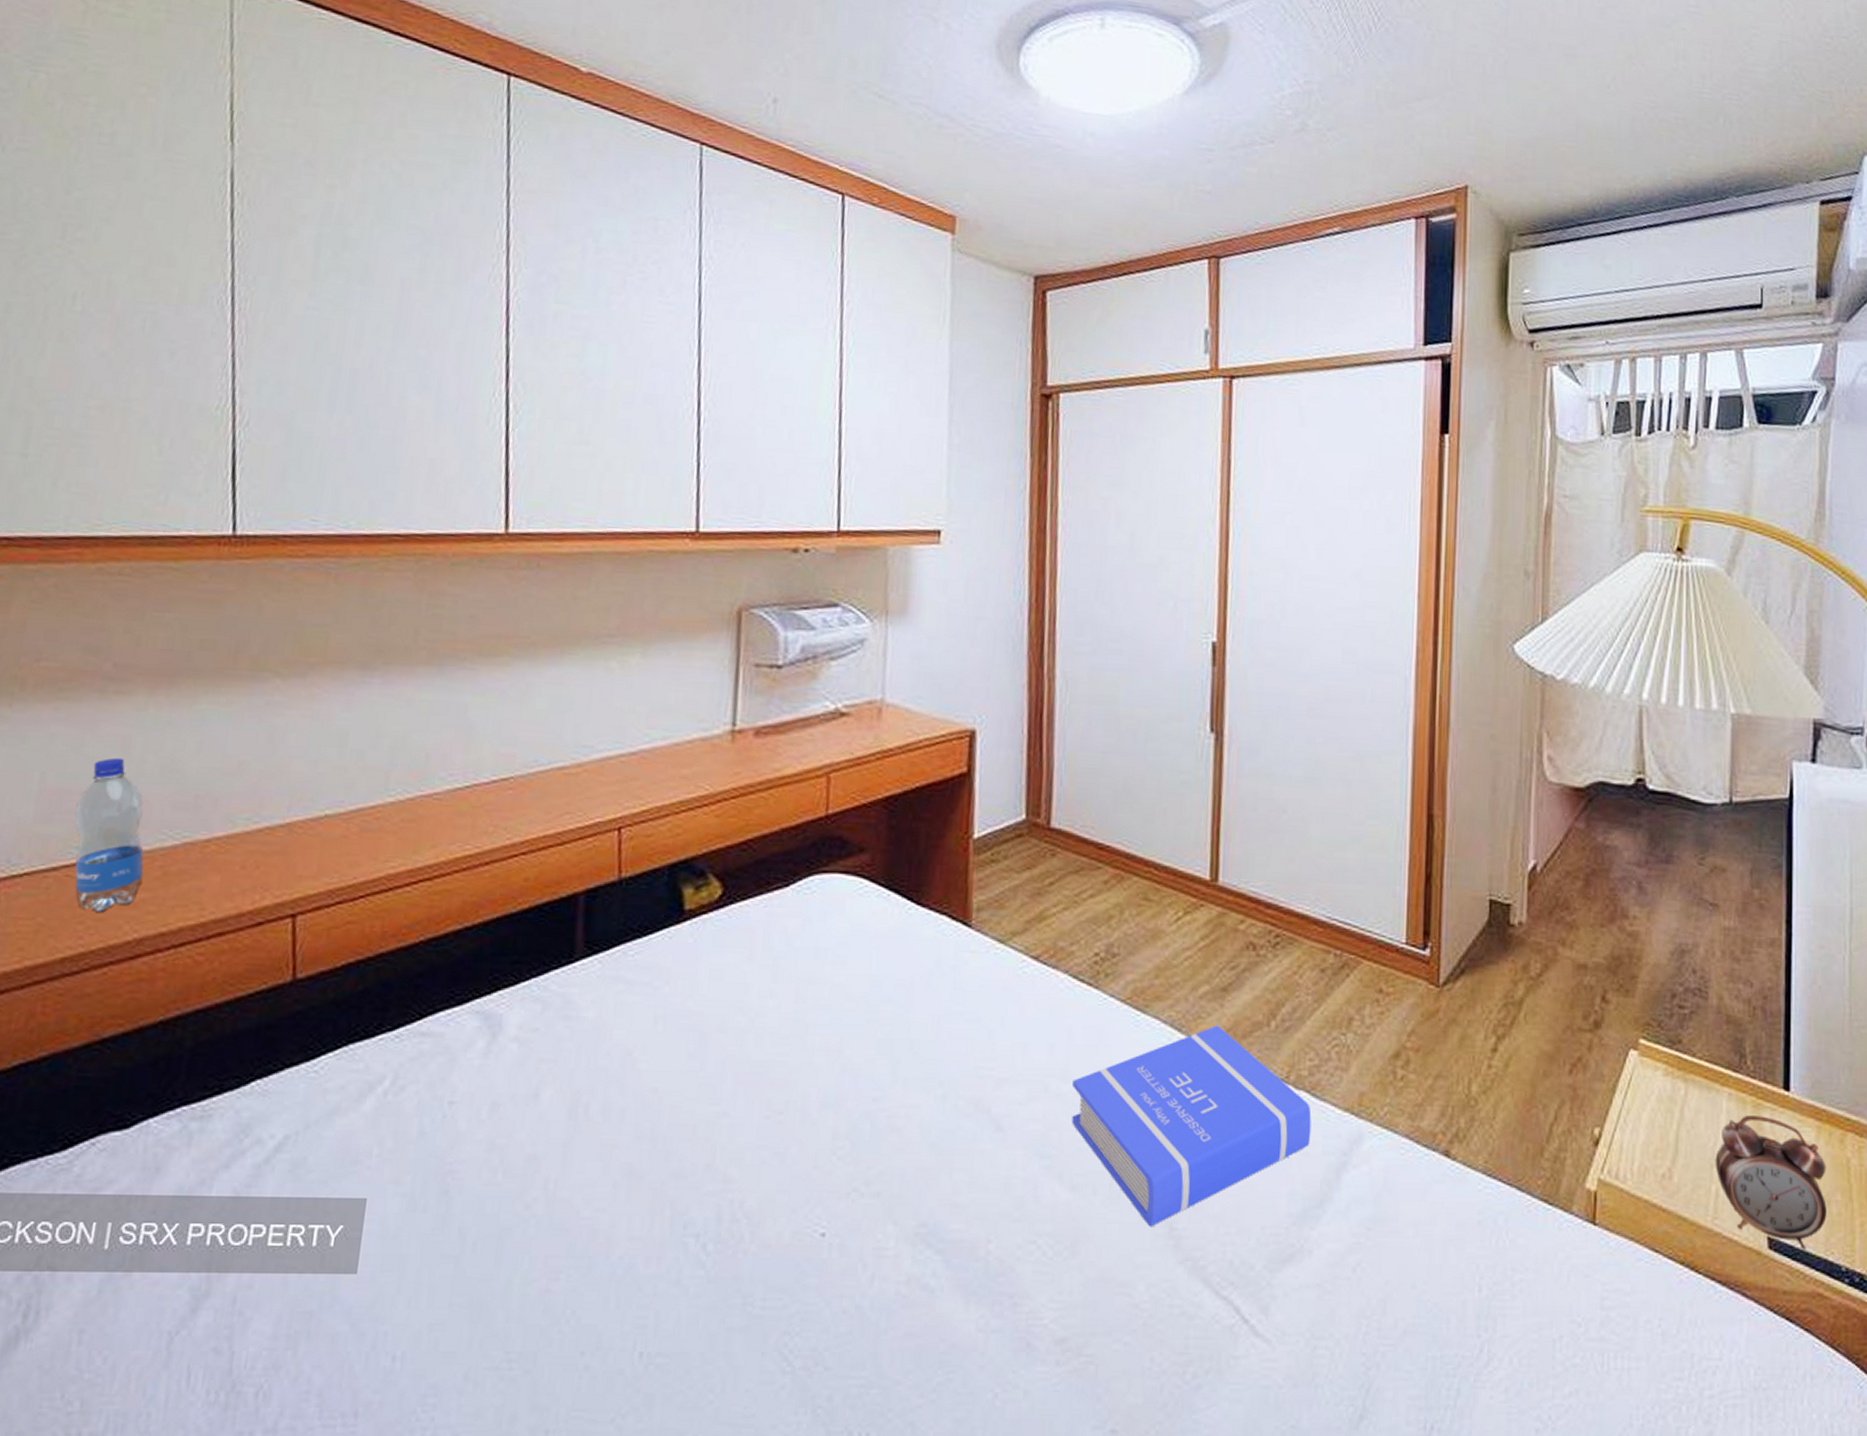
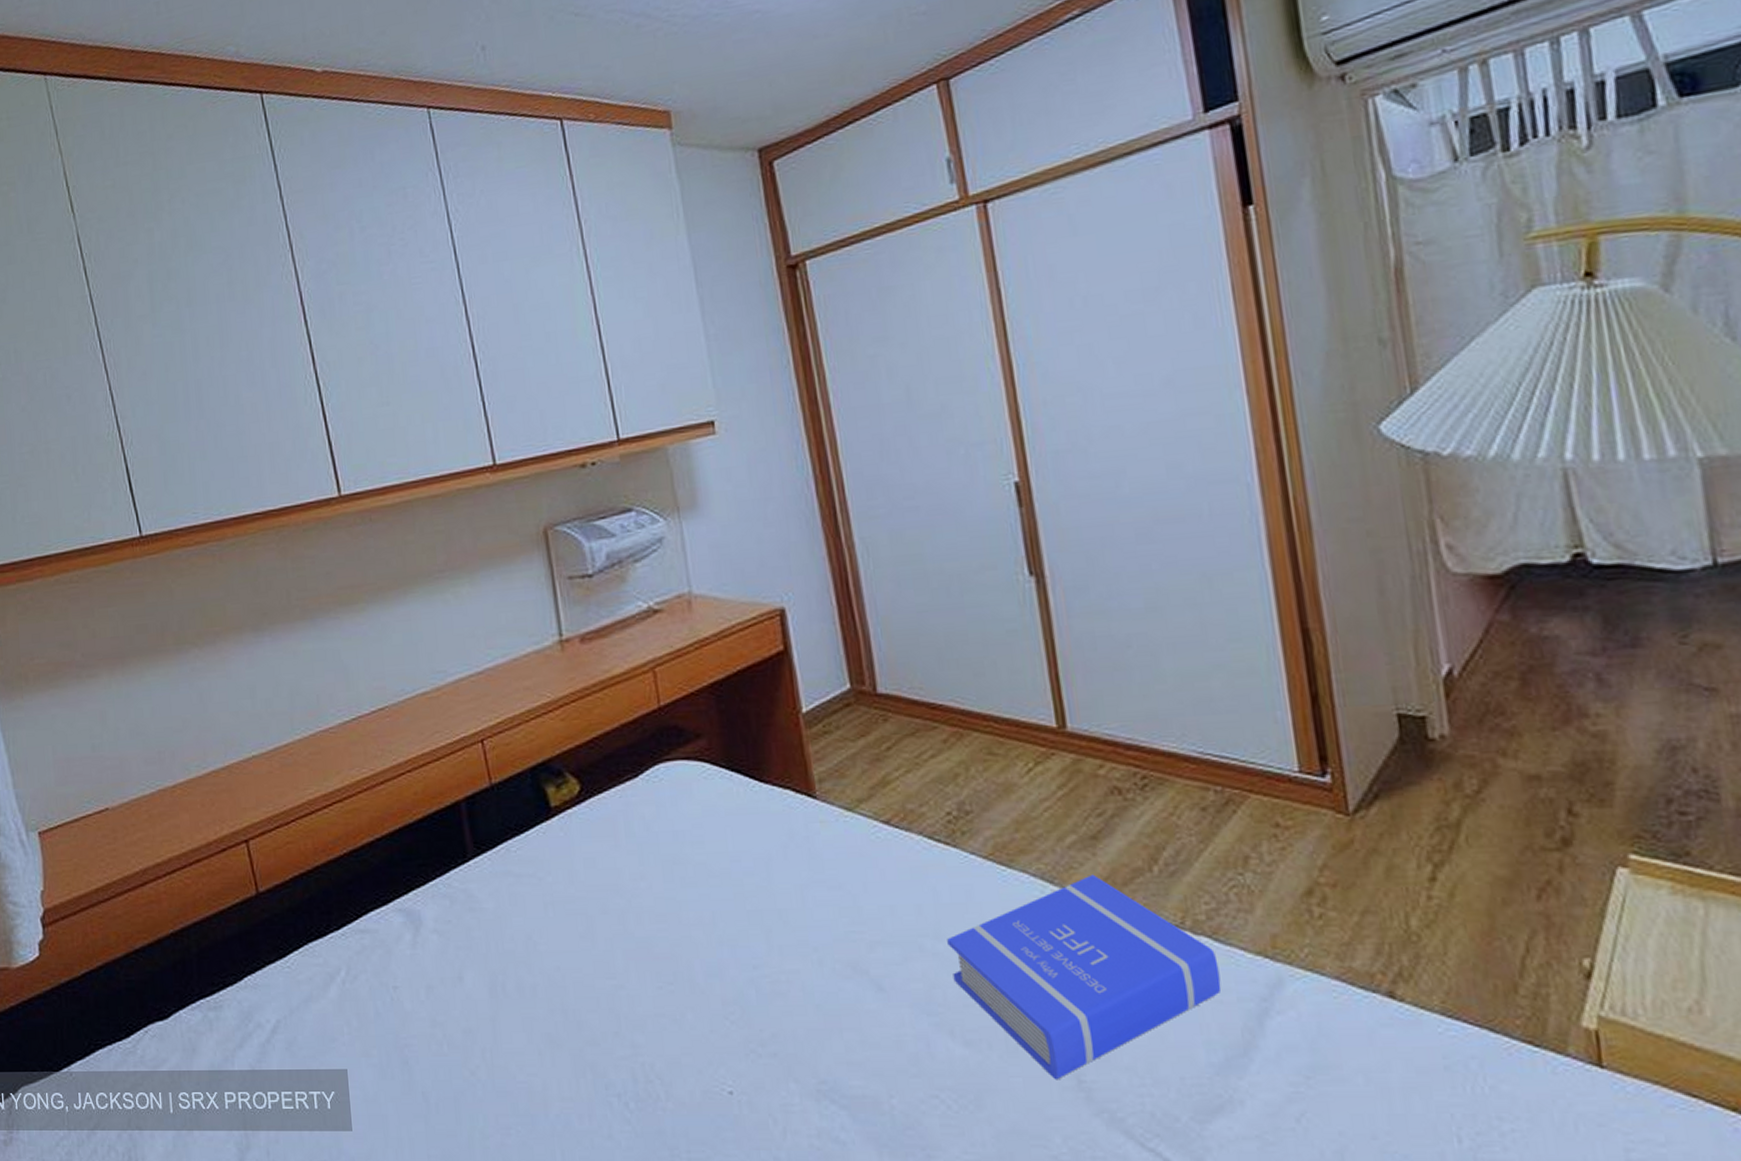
bottle: present [74,757,144,913] -> none [80,727,137,852]

